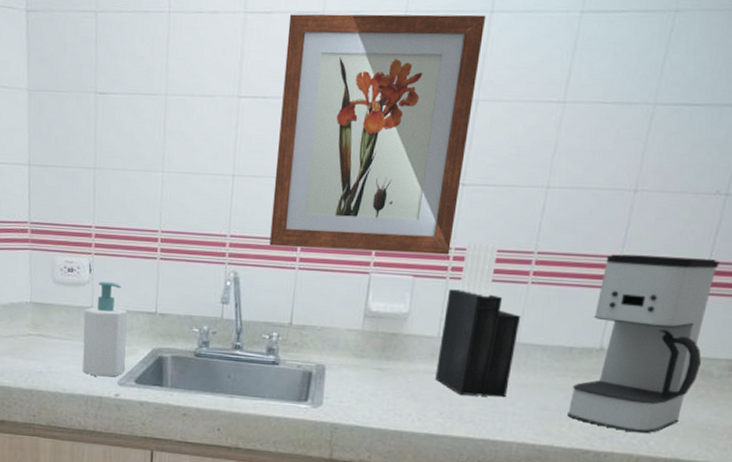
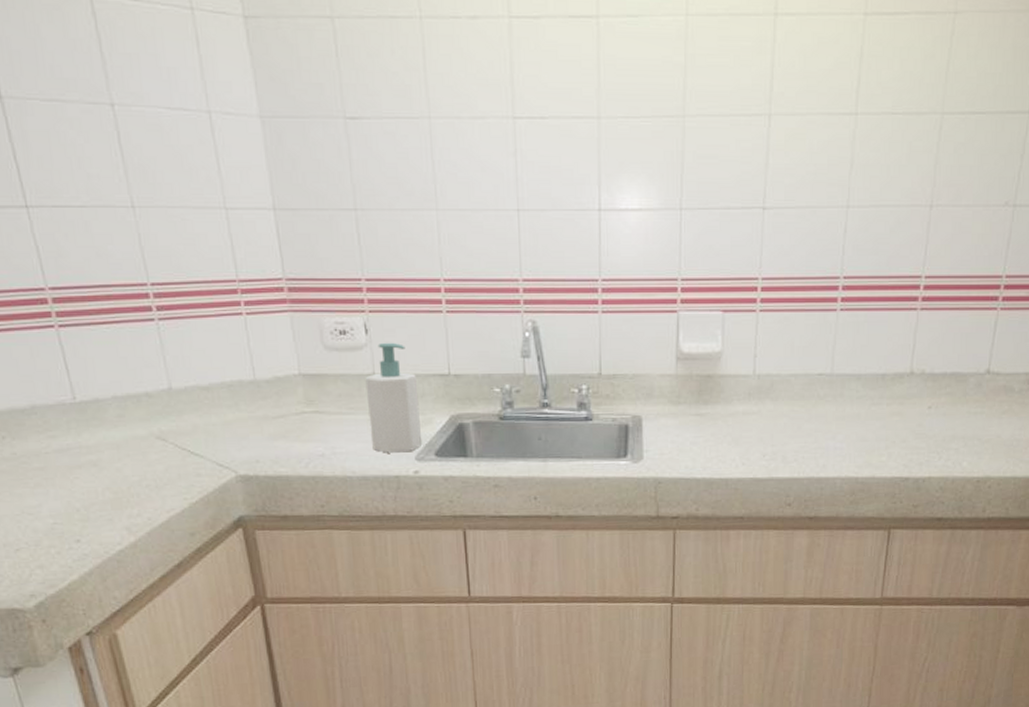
wall art: present [269,14,487,255] -> none [560,18,771,289]
knife block: present [435,242,521,398] -> none [755,270,833,434]
coffee maker: present [567,254,720,434] -> none [885,273,1013,455]

